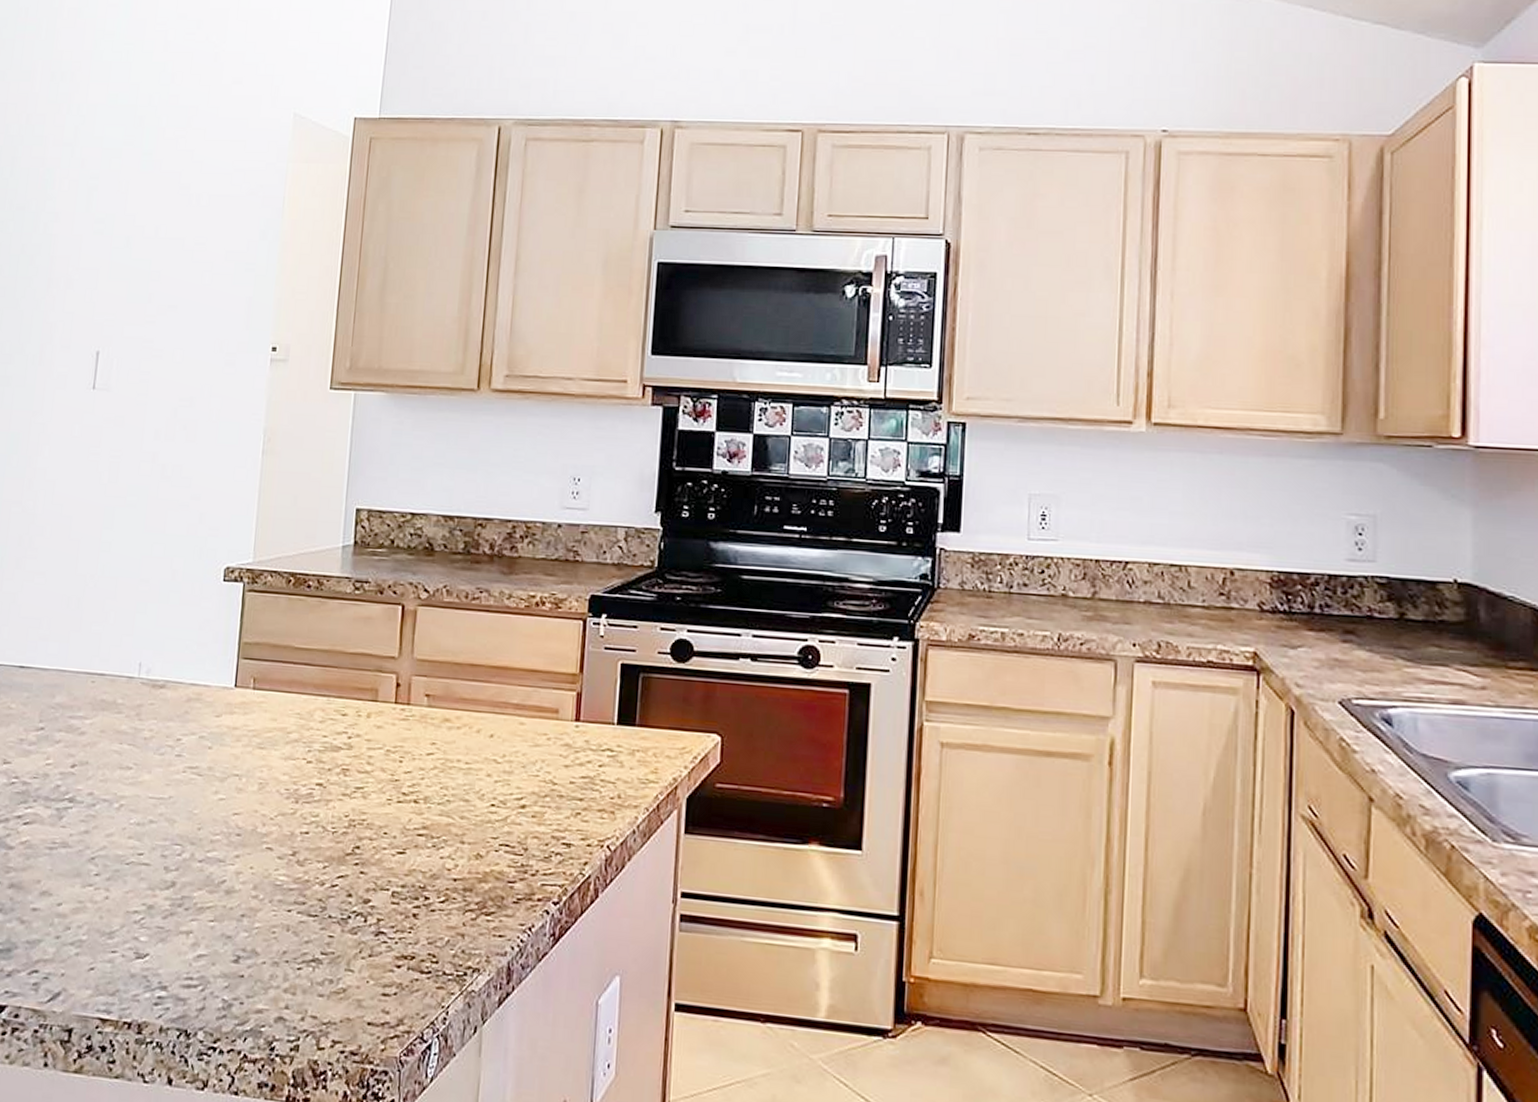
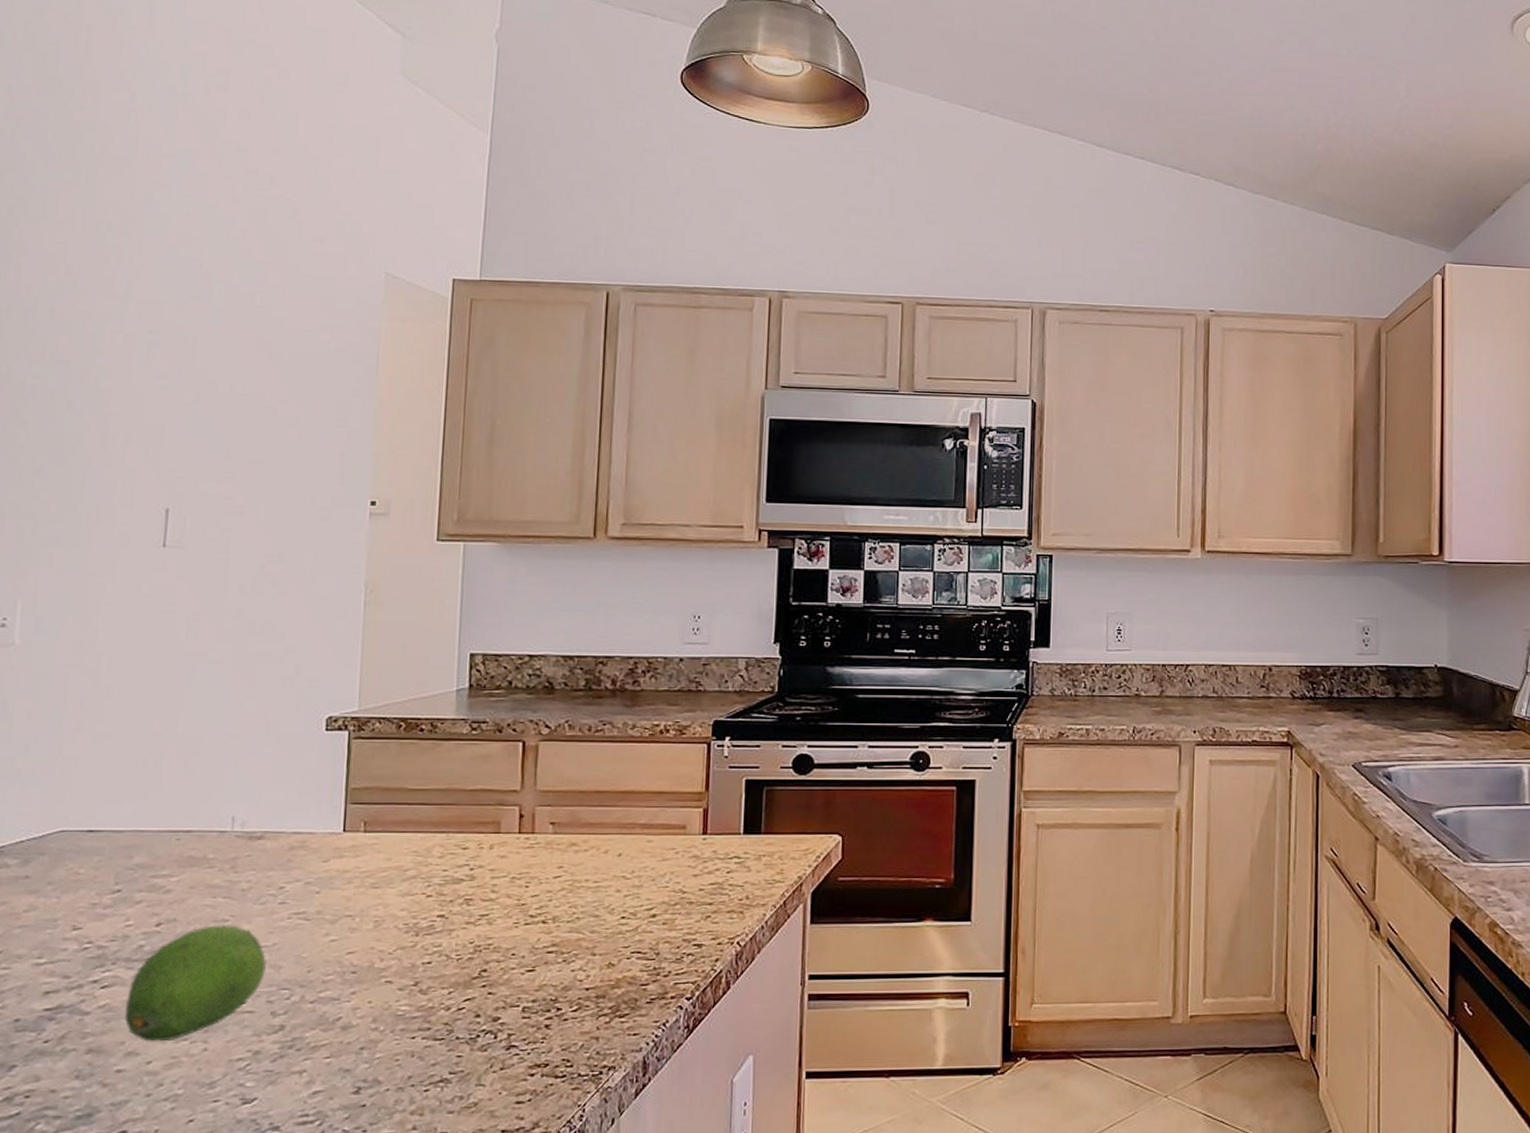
fruit: none [42,771,162,885] -> present [125,925,266,1042]

